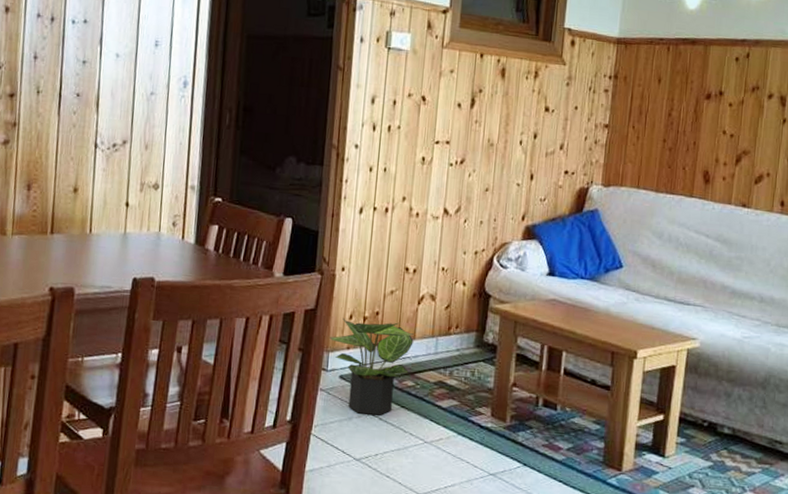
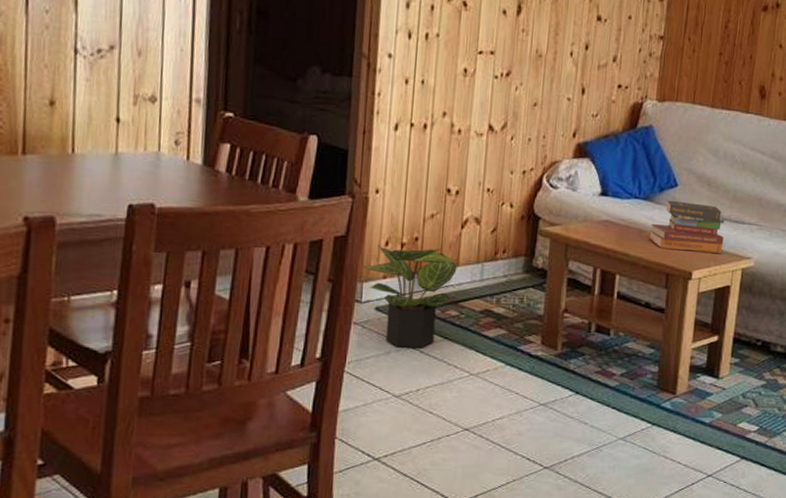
books: none [595,280,669,335] -> present [649,200,724,255]

